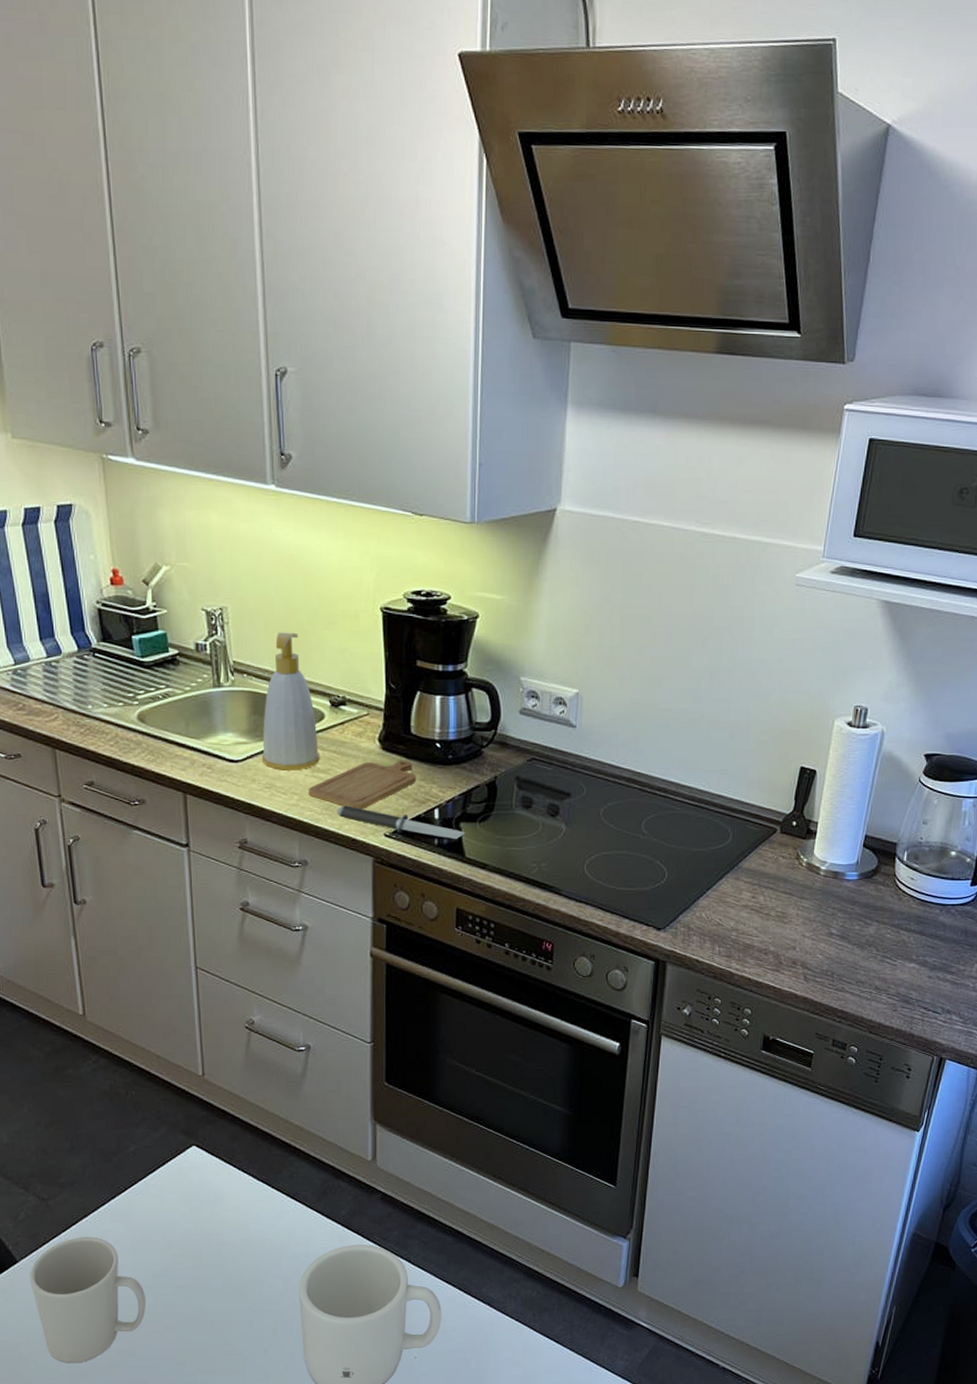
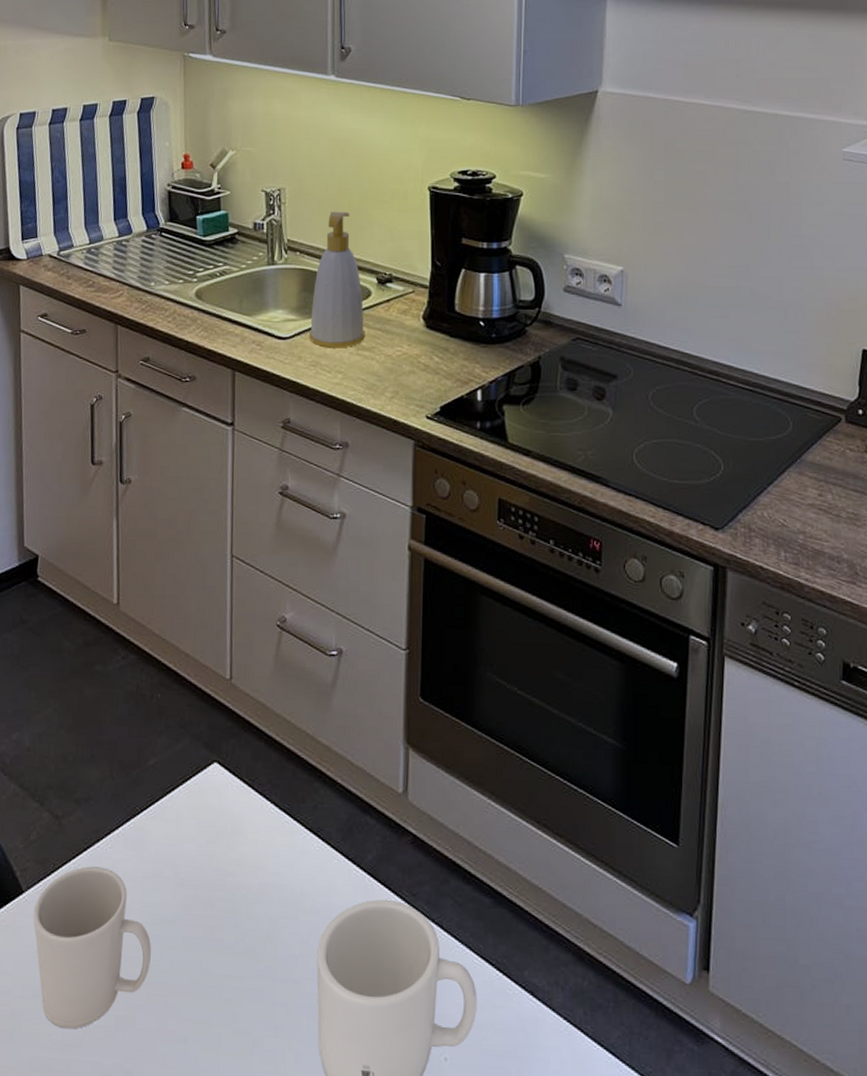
chopping board: present [309,760,416,809] -> none [353,338,460,389]
knife: present [337,805,465,839] -> none [379,385,508,422]

